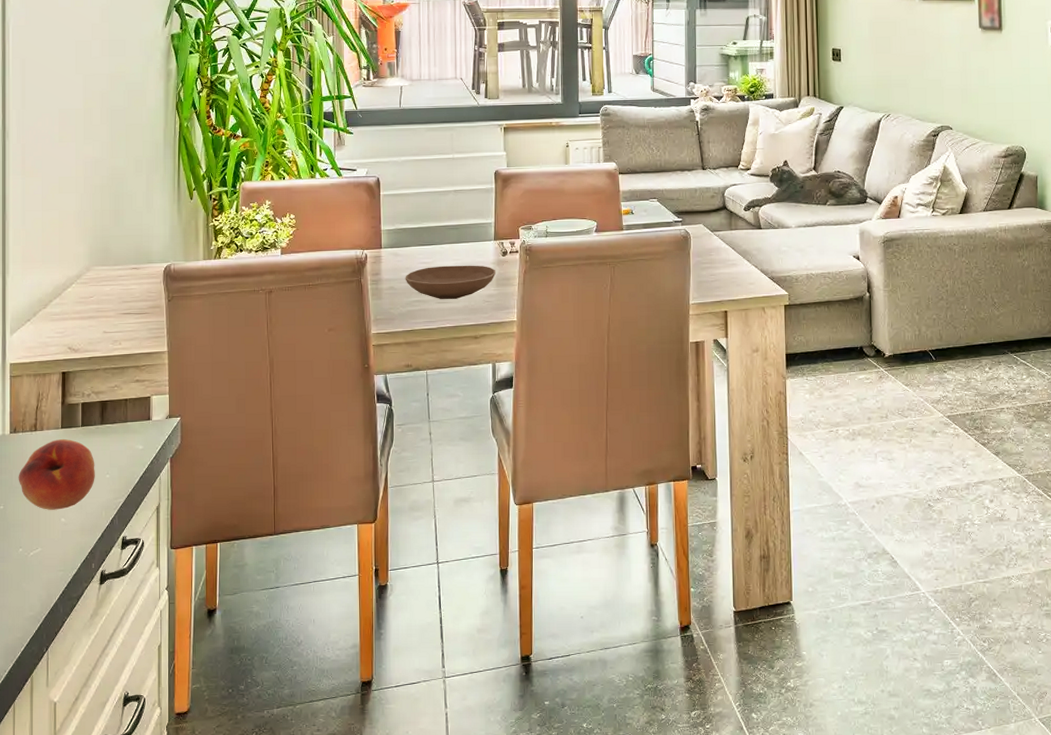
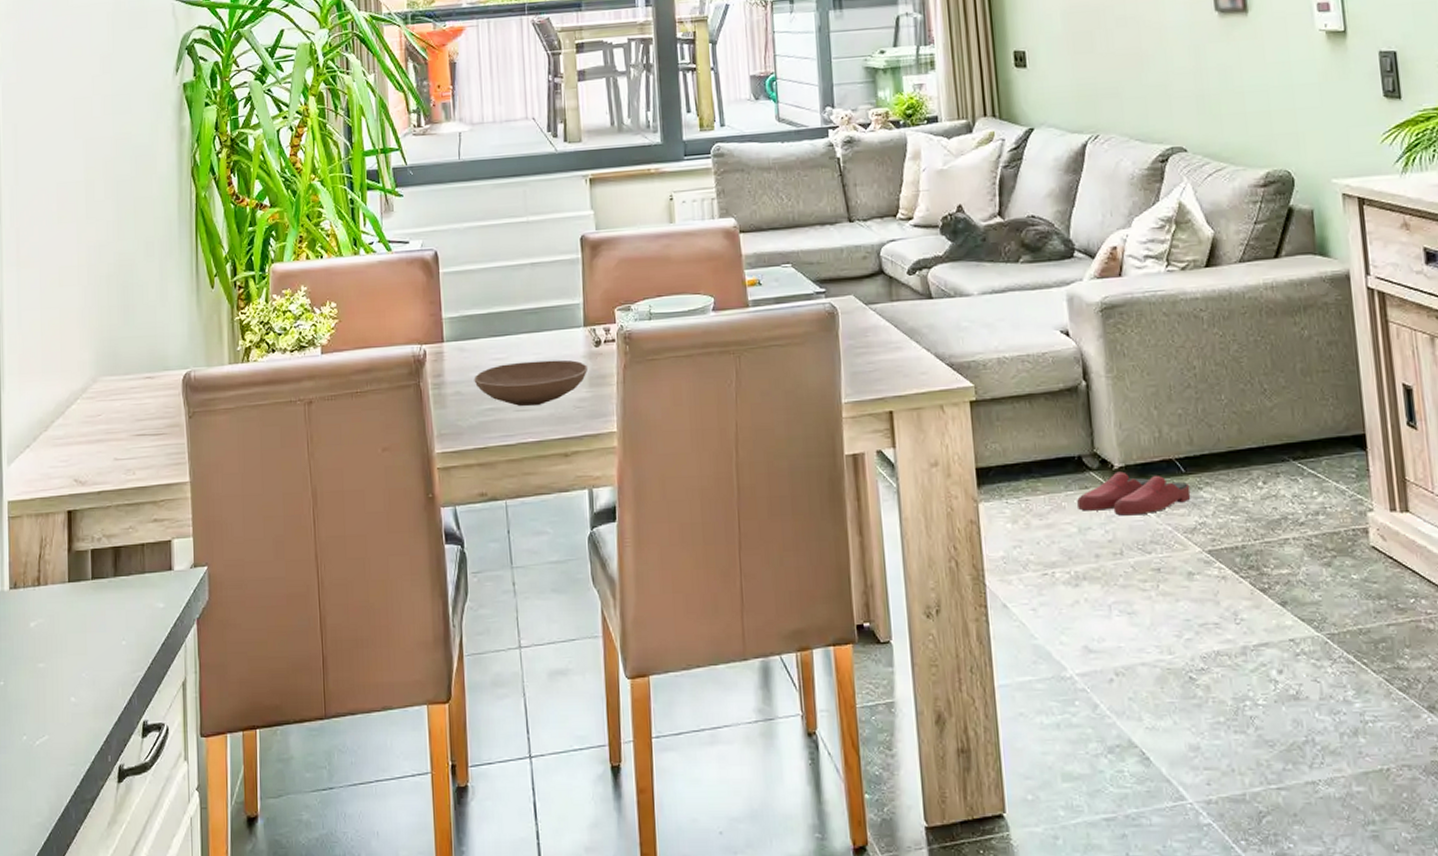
fruit: present [18,438,95,510] -> none [20,595,109,687]
slippers: none [858,358,938,390] -> present [1077,471,1191,516]

